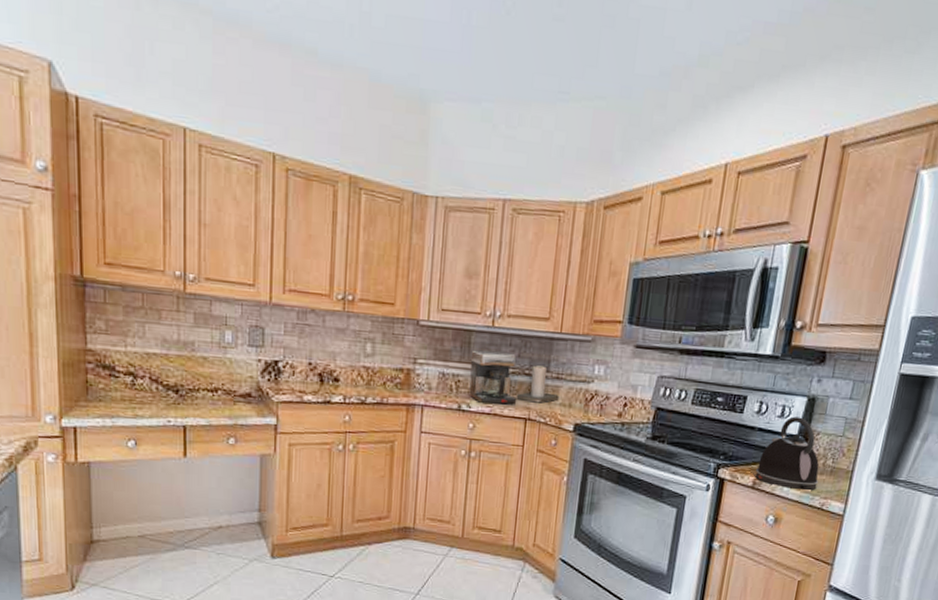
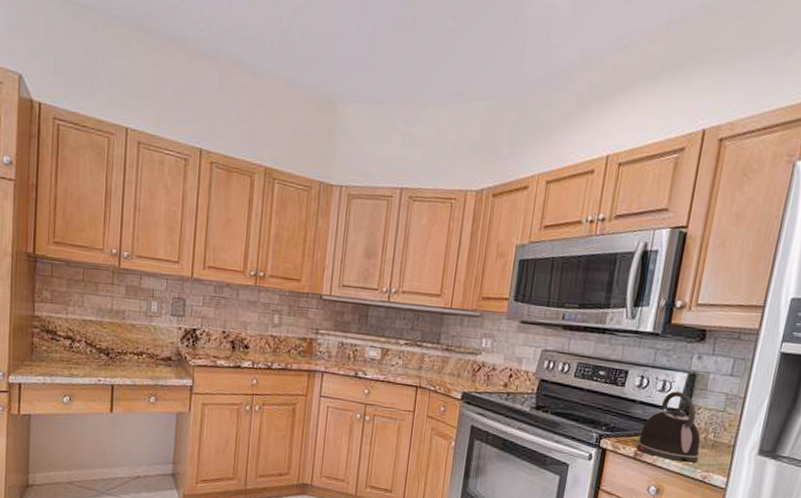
coffee maker: present [469,349,517,405] -> none [365,322,410,373]
paper towel roll: present [516,365,559,403] -> none [408,337,448,373]

